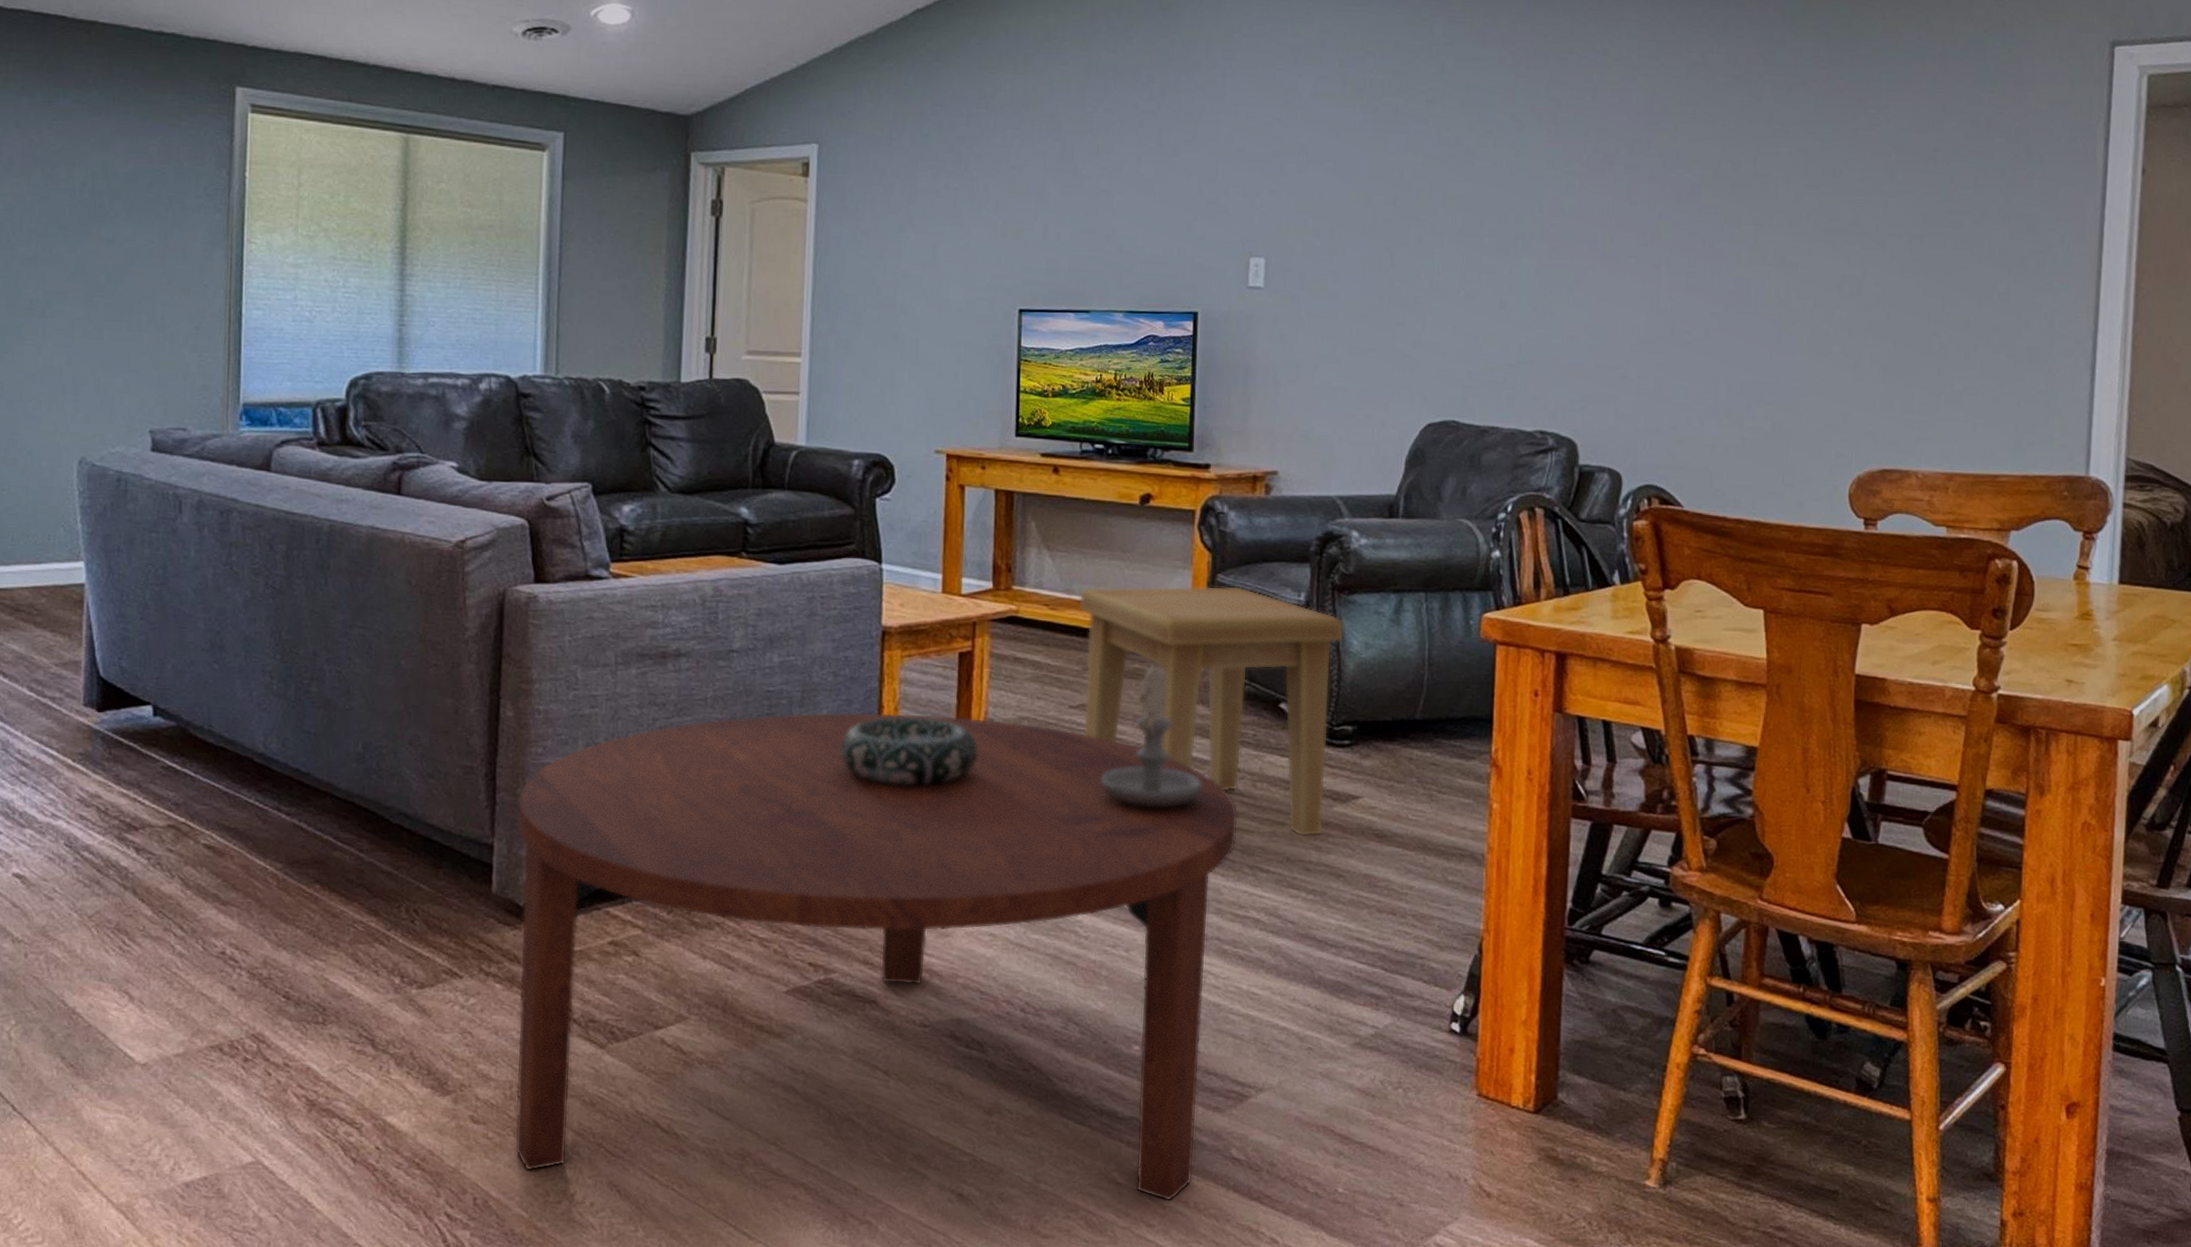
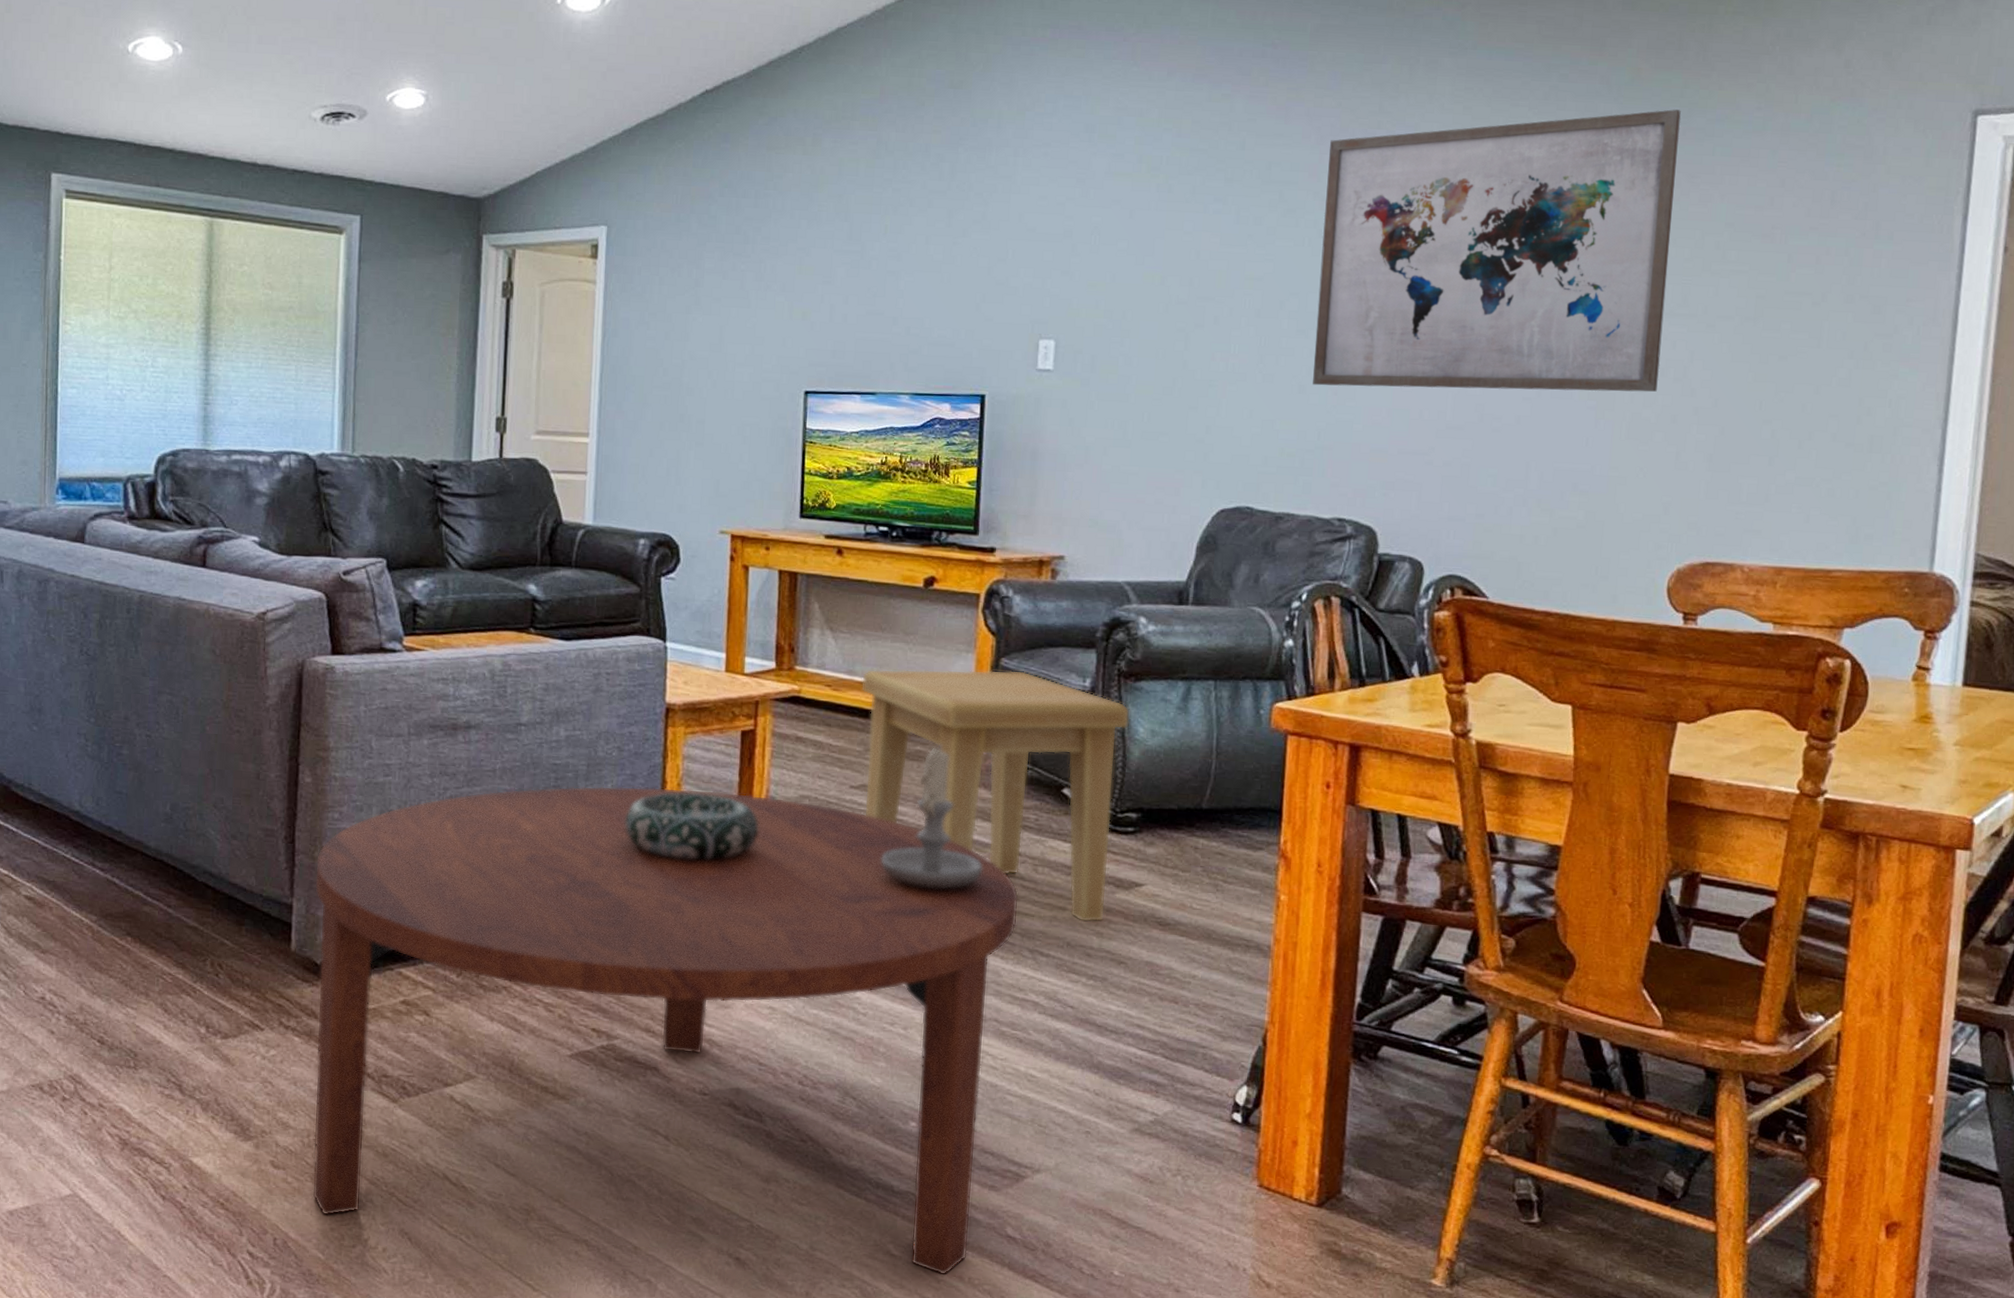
wall art: none [1513,38,1849,307] -> present [1313,109,1681,392]

